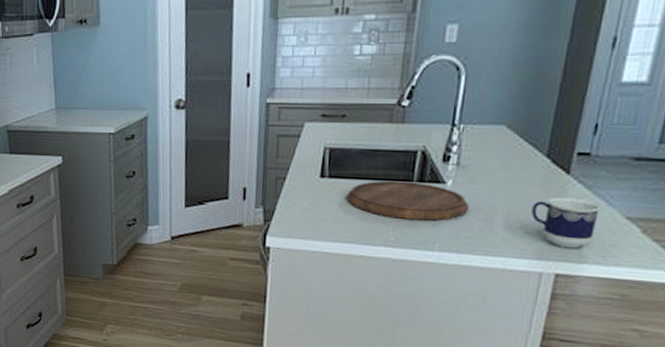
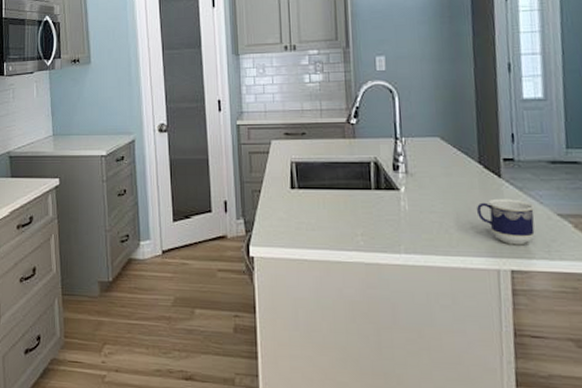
cutting board: present [346,180,469,221] -> none [316,189,423,225]

